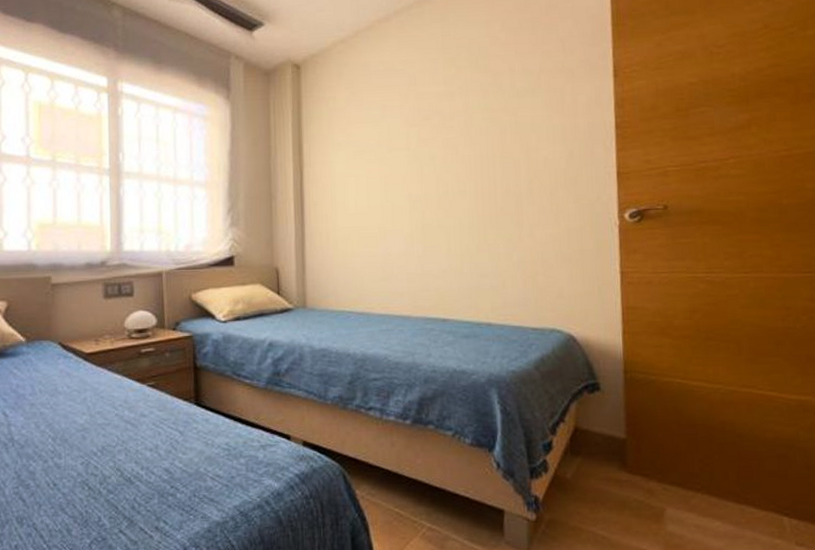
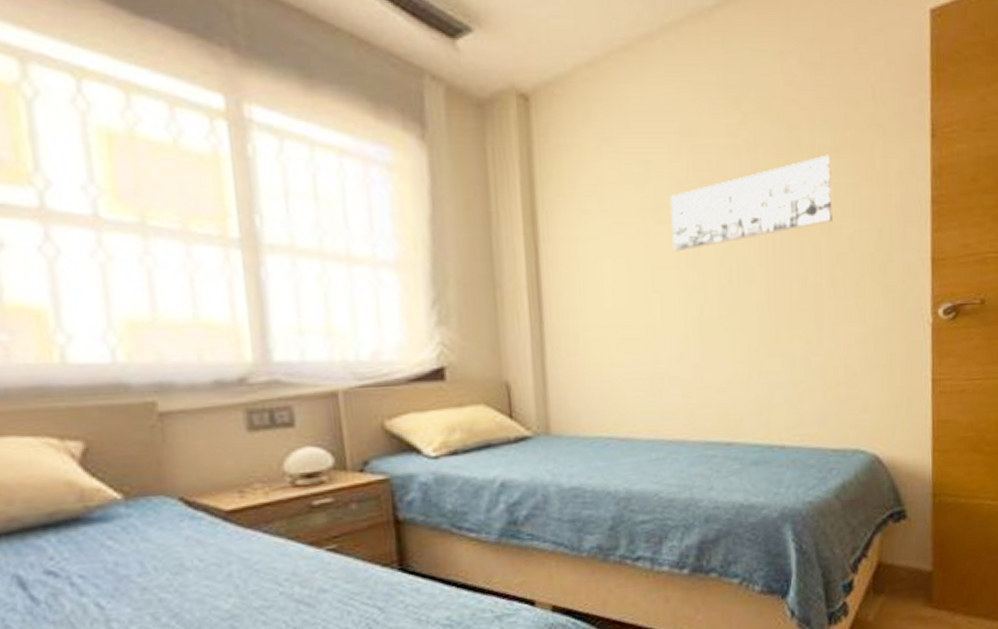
wall art: none [400,94,530,172] -> present [670,154,833,252]

